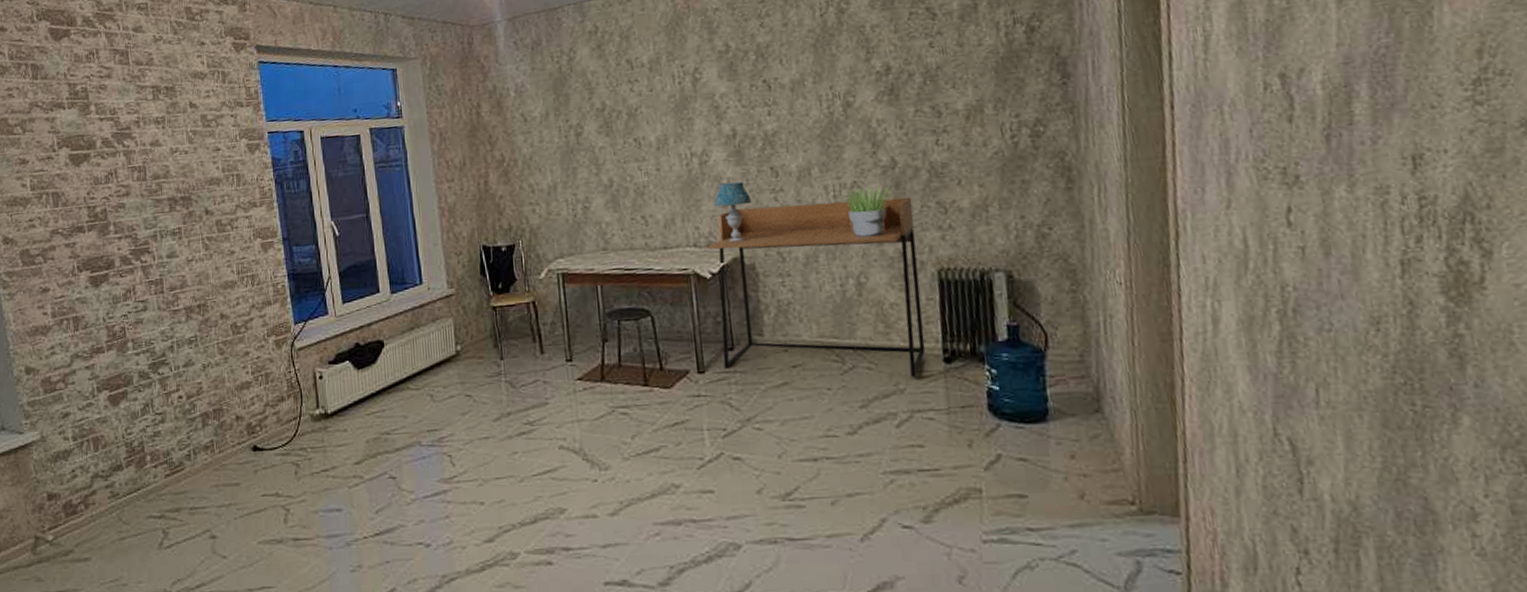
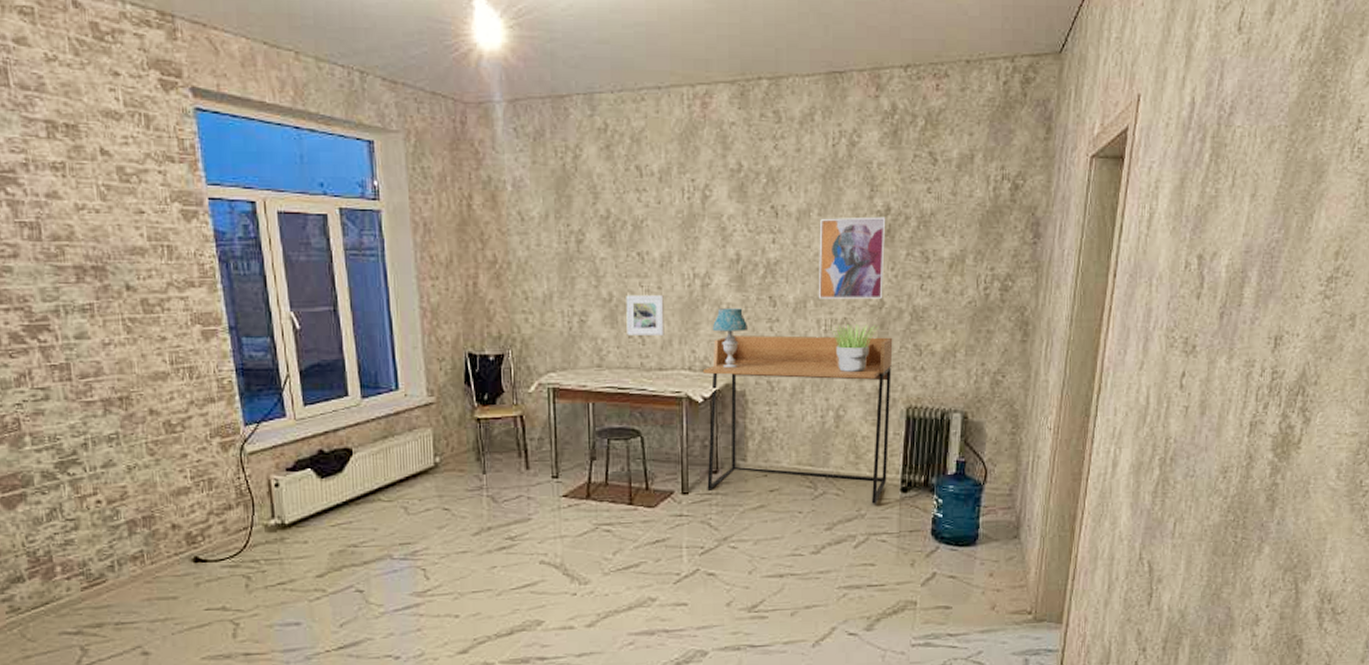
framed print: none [626,175,667,218] -> present [626,294,664,336]
wall art: none [816,76,895,165] -> present [818,216,886,299]

